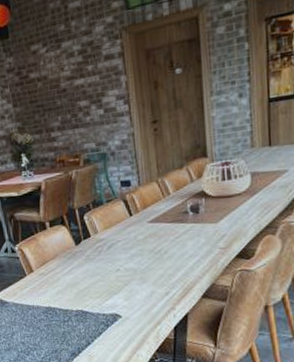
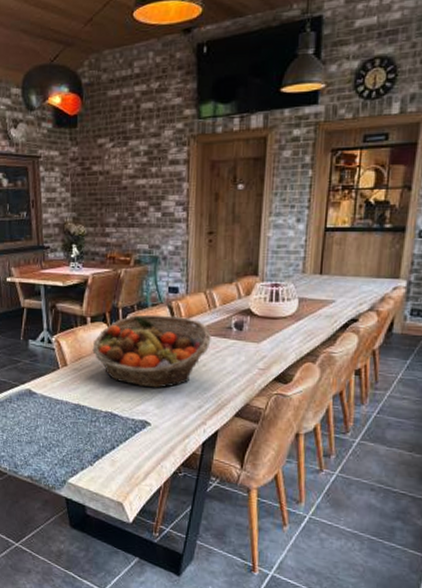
fruit basket: none [54,208,169,282] -> present [92,314,211,388]

